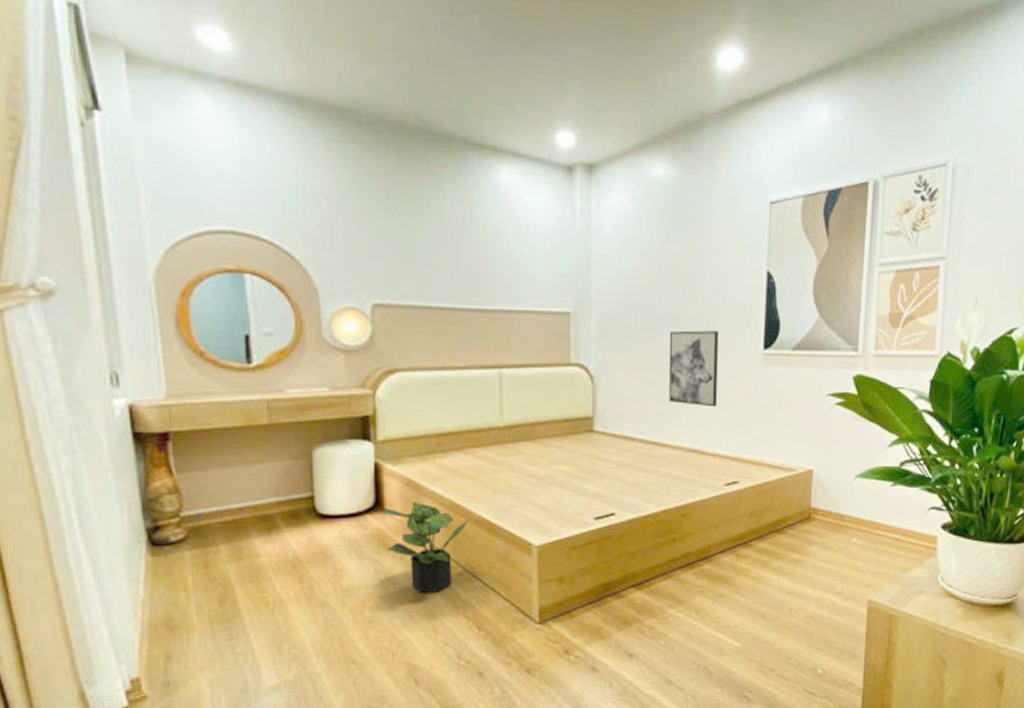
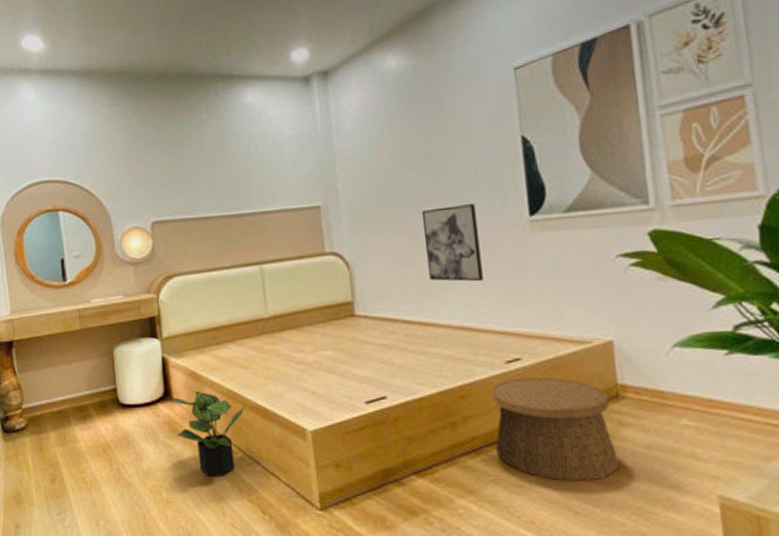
basket: none [707,499,803,591] -> present [492,377,620,481]

